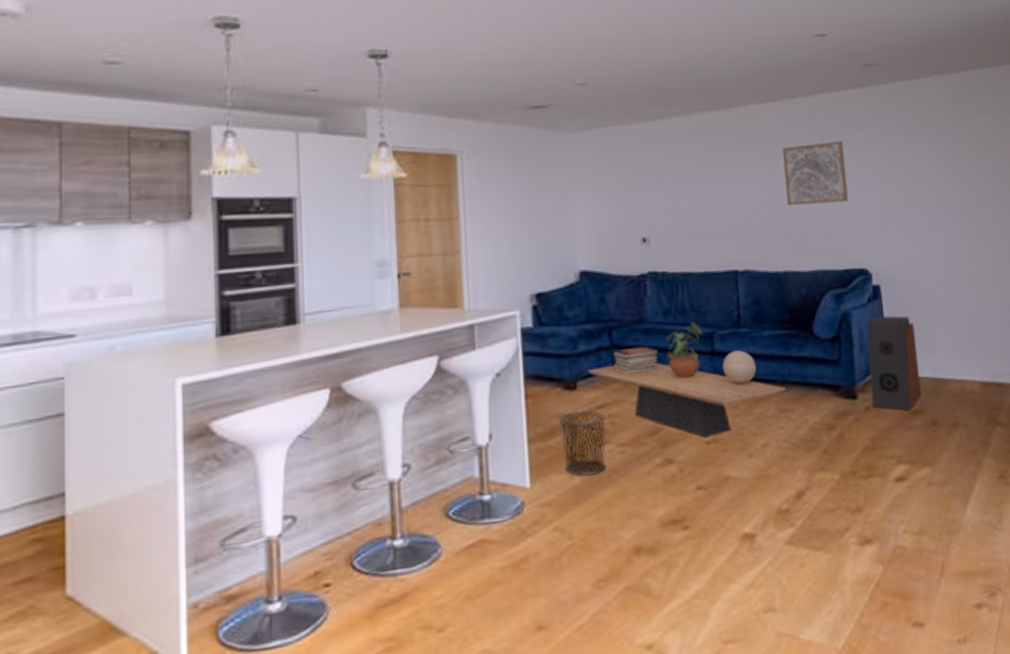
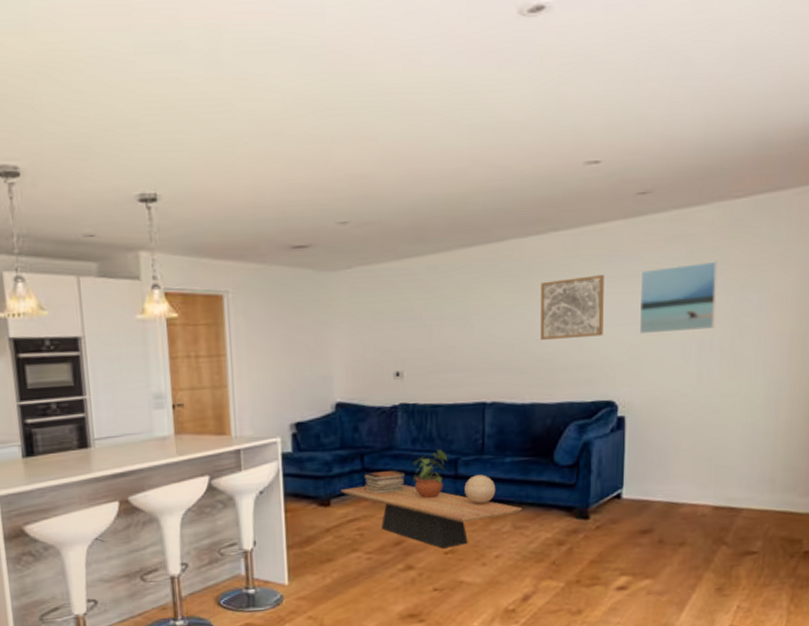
waste bin: present [558,410,606,477] -> none [314,523,355,577]
speaker: present [866,315,922,411] -> none [602,445,655,530]
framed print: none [876,130,954,201] -> present [639,261,718,335]

